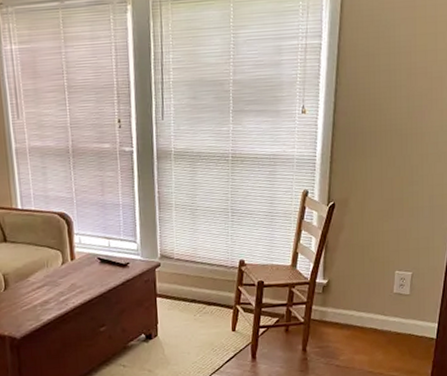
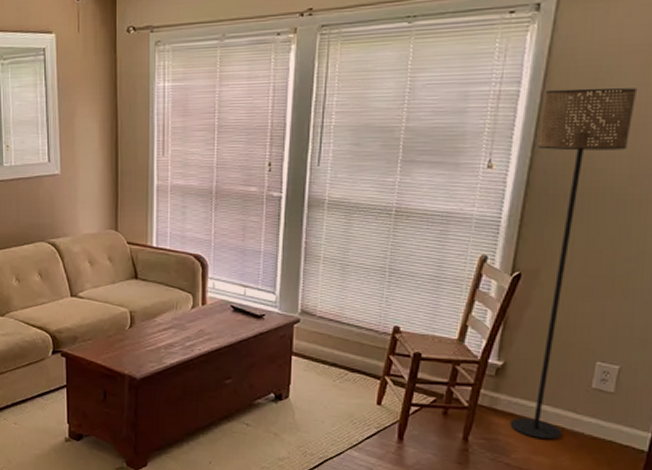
floor lamp: none [336,38,409,341] -> present [510,88,638,440]

